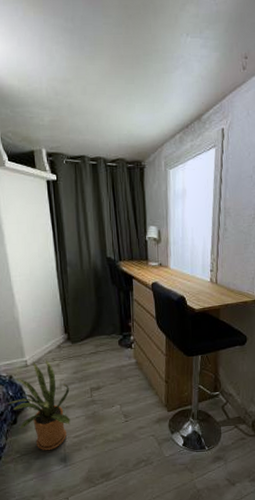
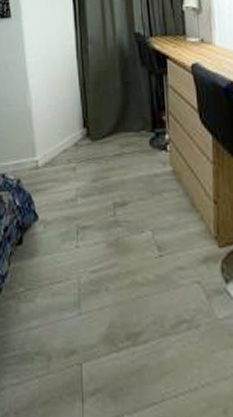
house plant: present [8,359,70,451] -> none [14,160,87,288]

